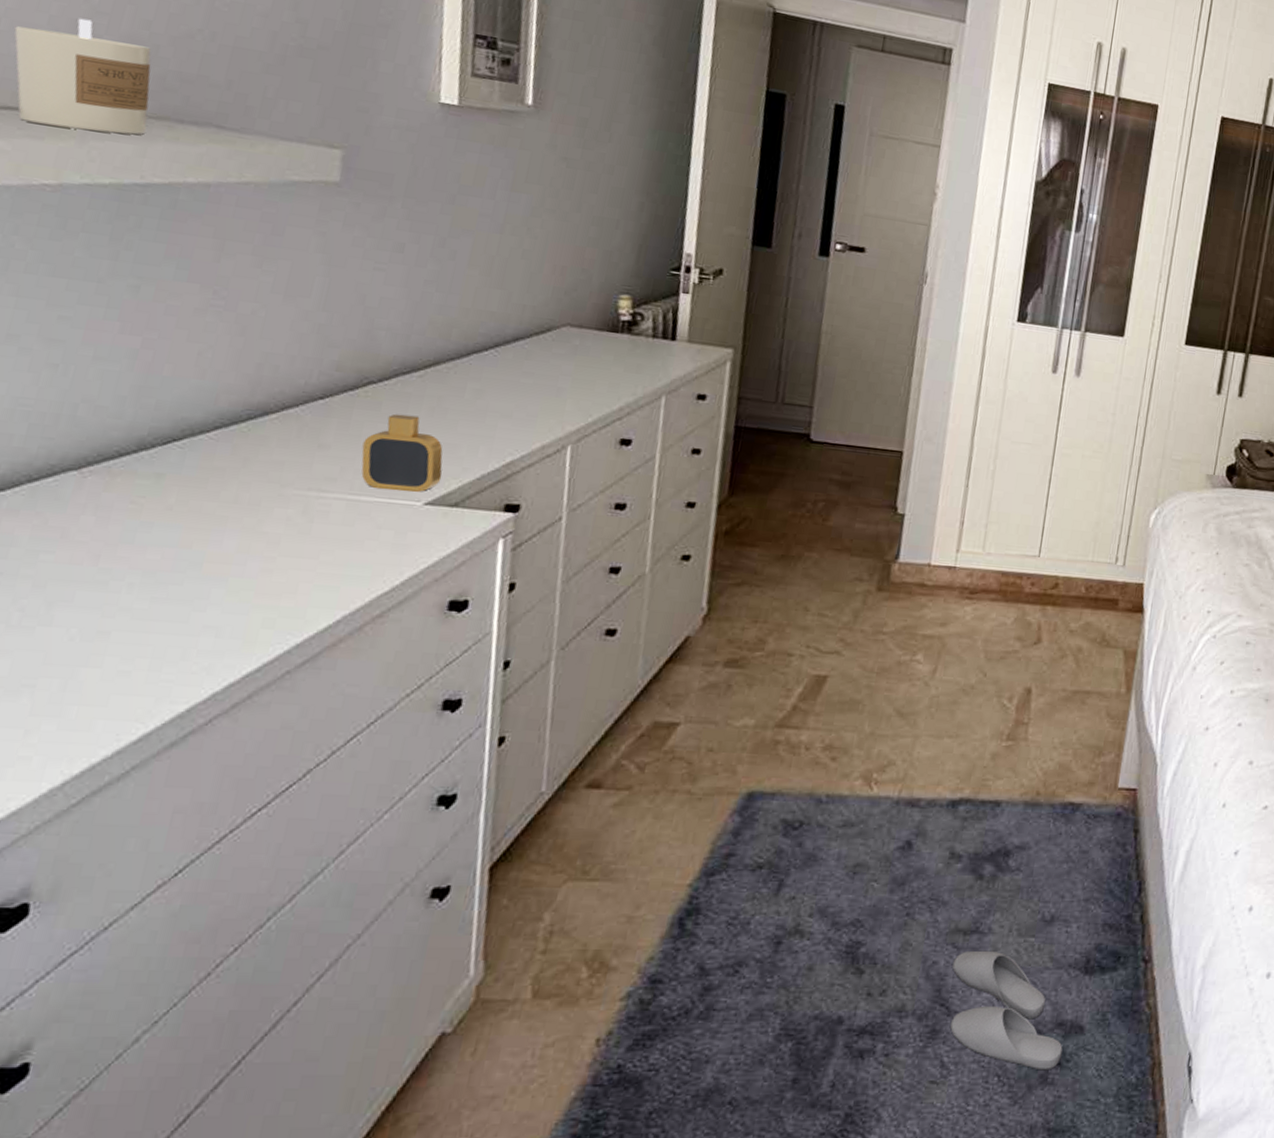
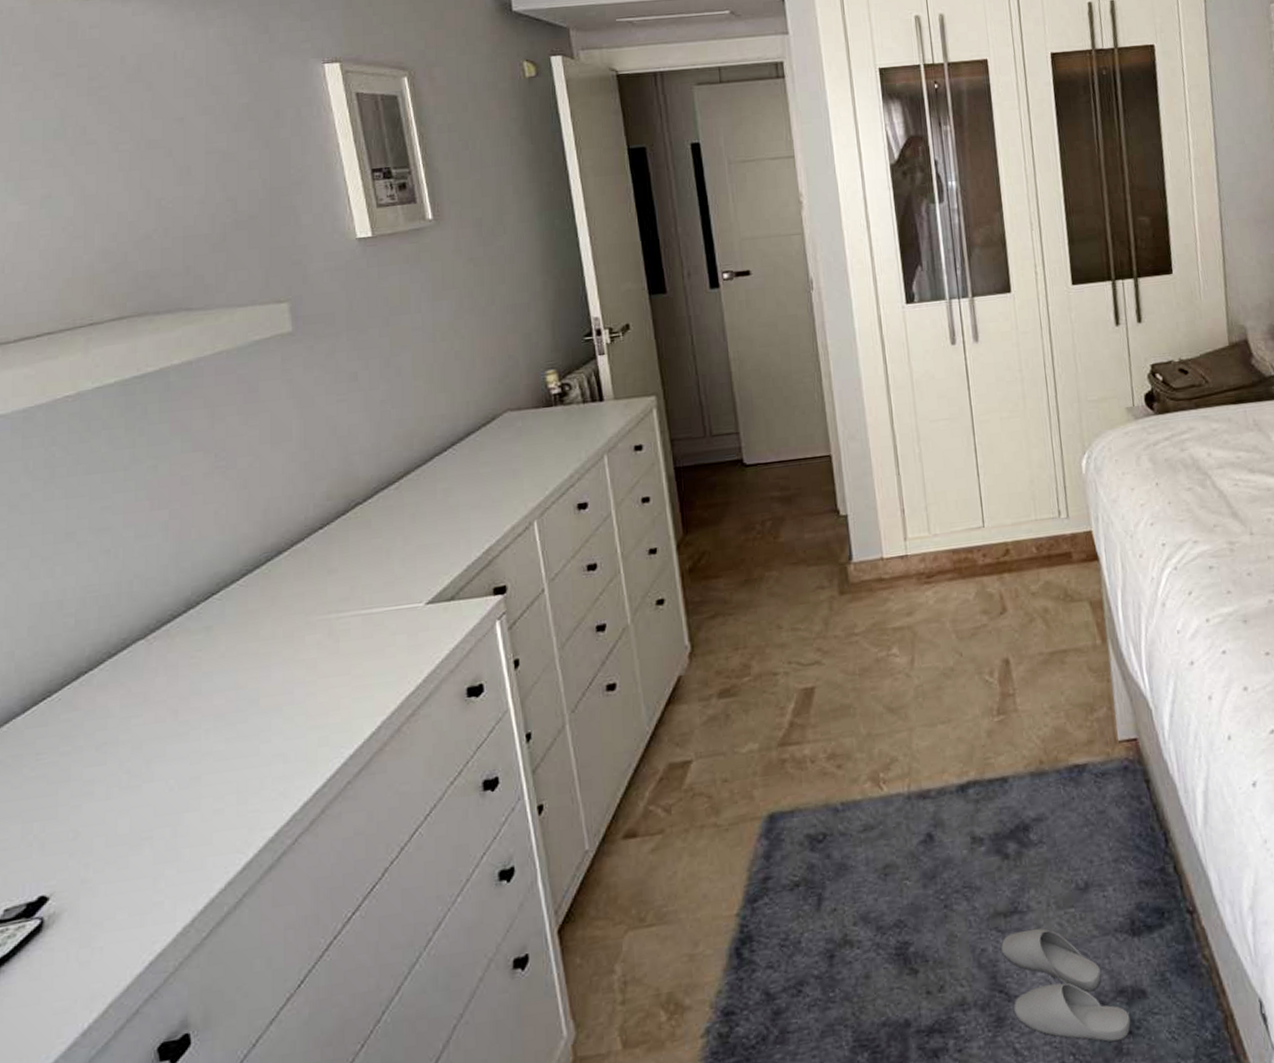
candle: present [14,18,152,135] -> none [16,245,133,346]
perfume bottle: present [361,414,443,493] -> none [363,525,435,600]

